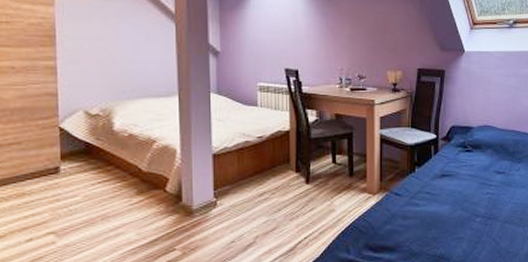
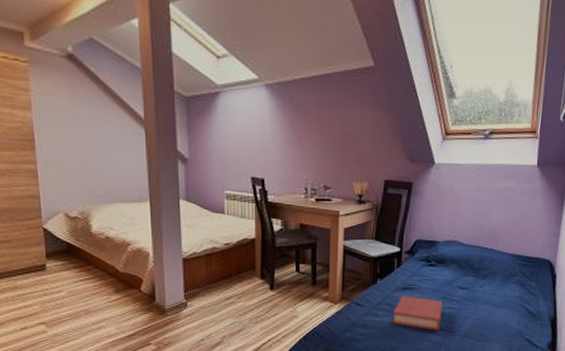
hardback book: none [433,183,483,218] -> present [392,296,444,331]

